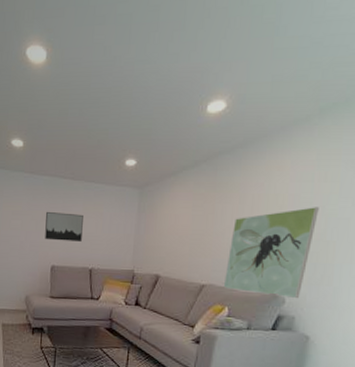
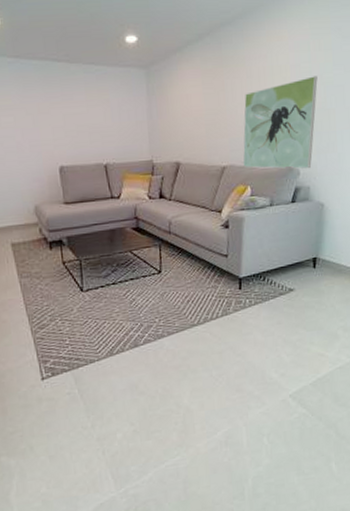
wall art: present [45,211,83,241] -> none [43,102,90,137]

